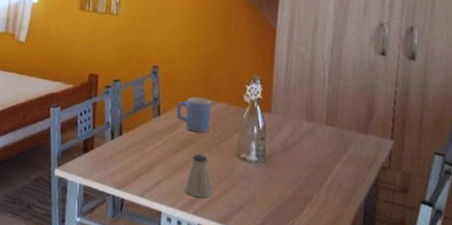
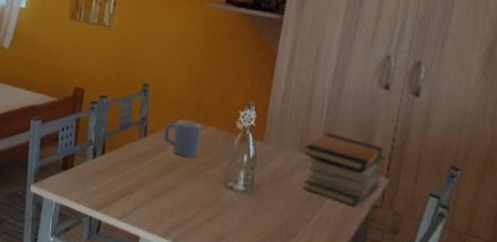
saltshaker: present [184,154,212,198] -> none [165,179,195,226]
book stack: none [311,100,389,169] -> present [302,132,385,206]

